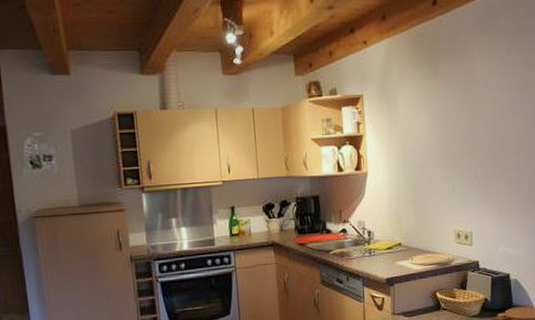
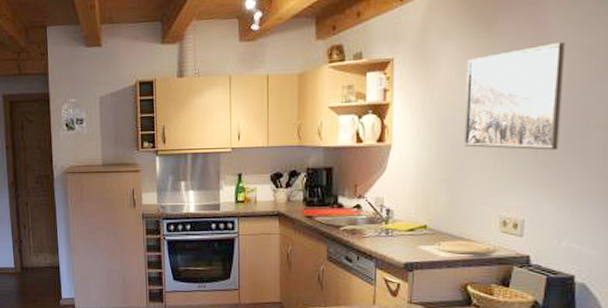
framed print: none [420,85,490,173] -> present [463,42,565,151]

